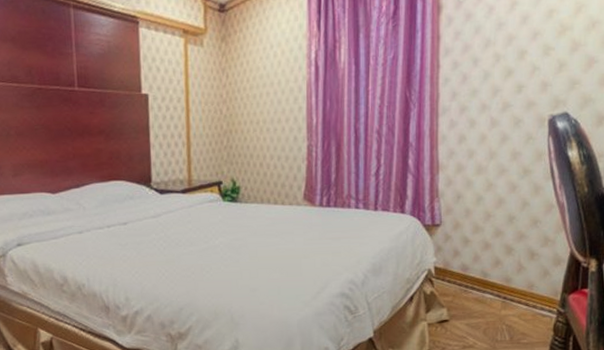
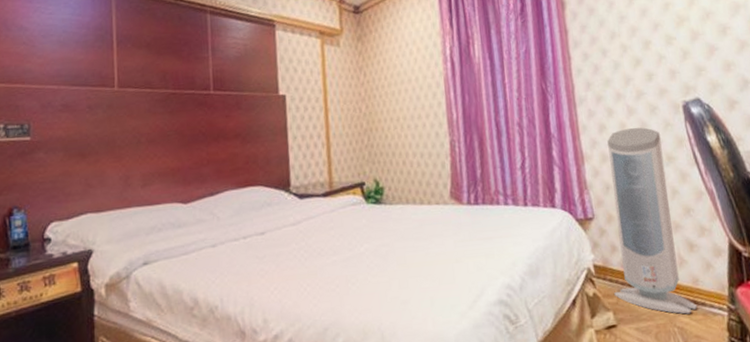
air purifier: none [451,140,529,314] -> present [607,127,698,314]

